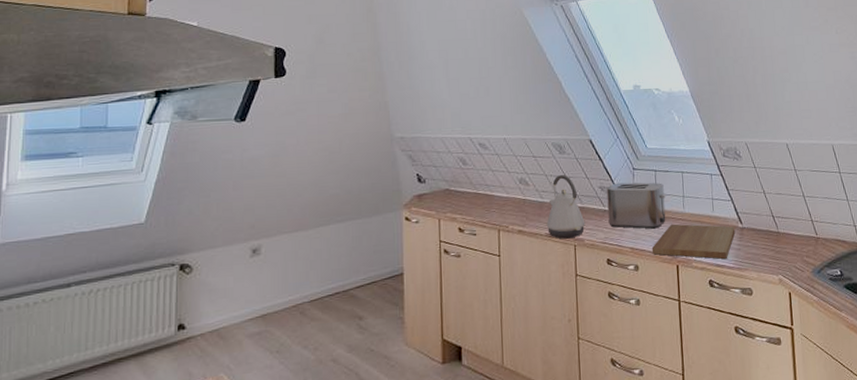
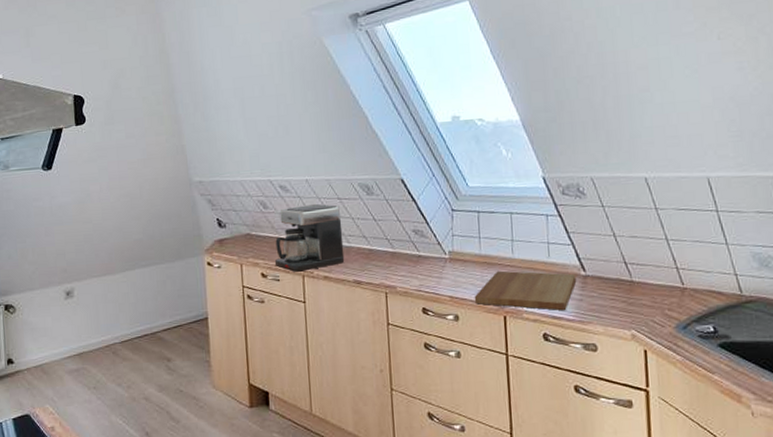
coffee maker: none [473,161,538,226] -> present [275,204,345,272]
kettle: present [546,175,585,239] -> none [354,218,398,286]
toaster: present [606,182,667,229] -> none [421,225,492,276]

